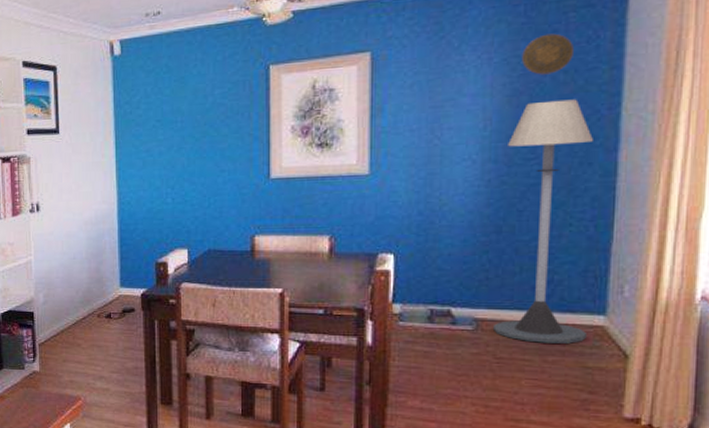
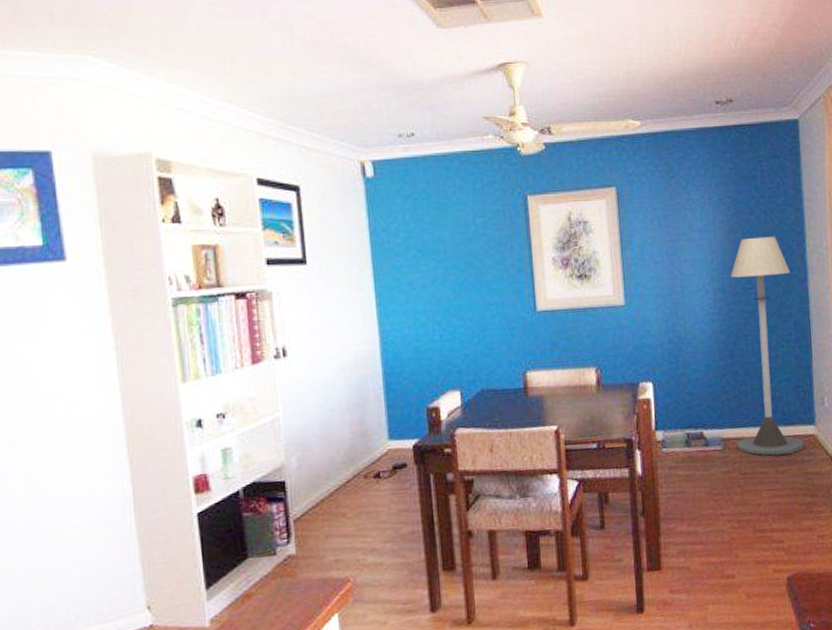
decorative plate: present [522,33,575,75] -> none [733,179,770,214]

